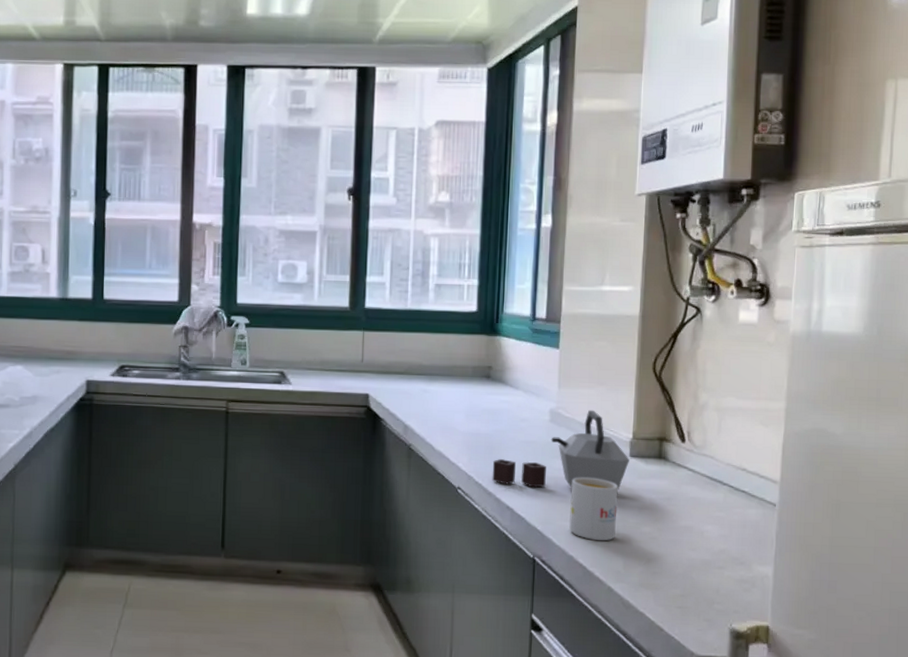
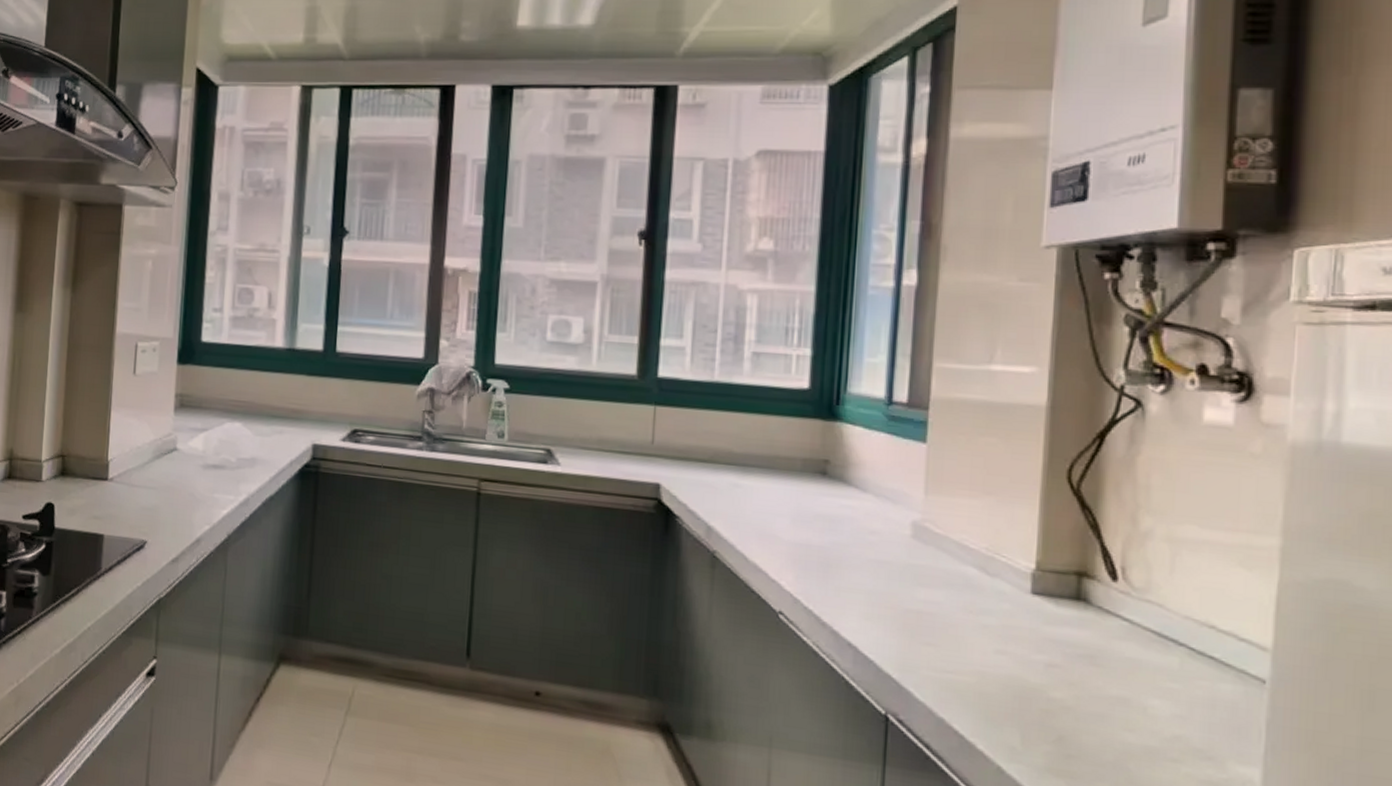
kettle: present [492,410,629,491] -> none [827,526,1031,638]
mug: present [569,477,618,541] -> none [939,614,1014,704]

